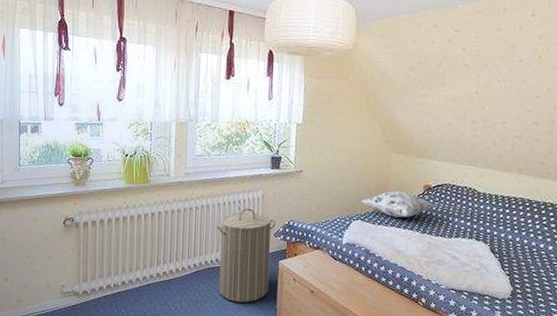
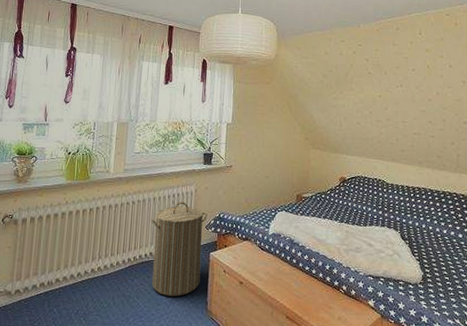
decorative pillow: present [360,190,436,218] -> none [284,182,351,209]

